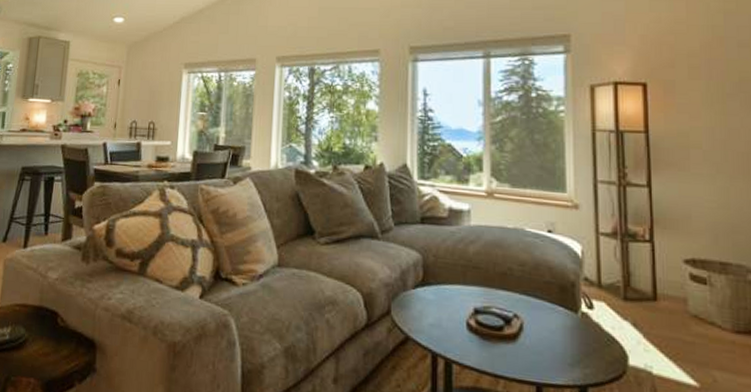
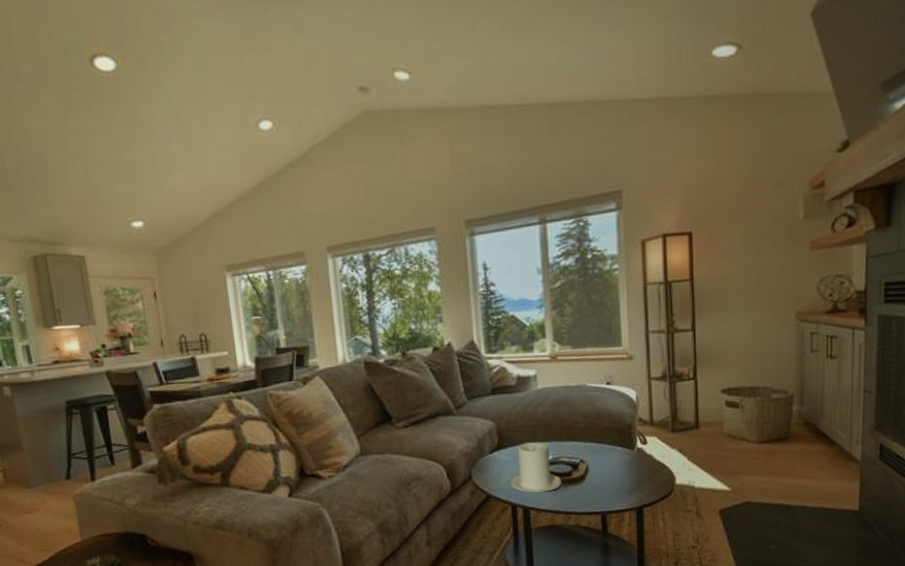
candle: none [432,283,490,346] -> present [510,442,561,493]

